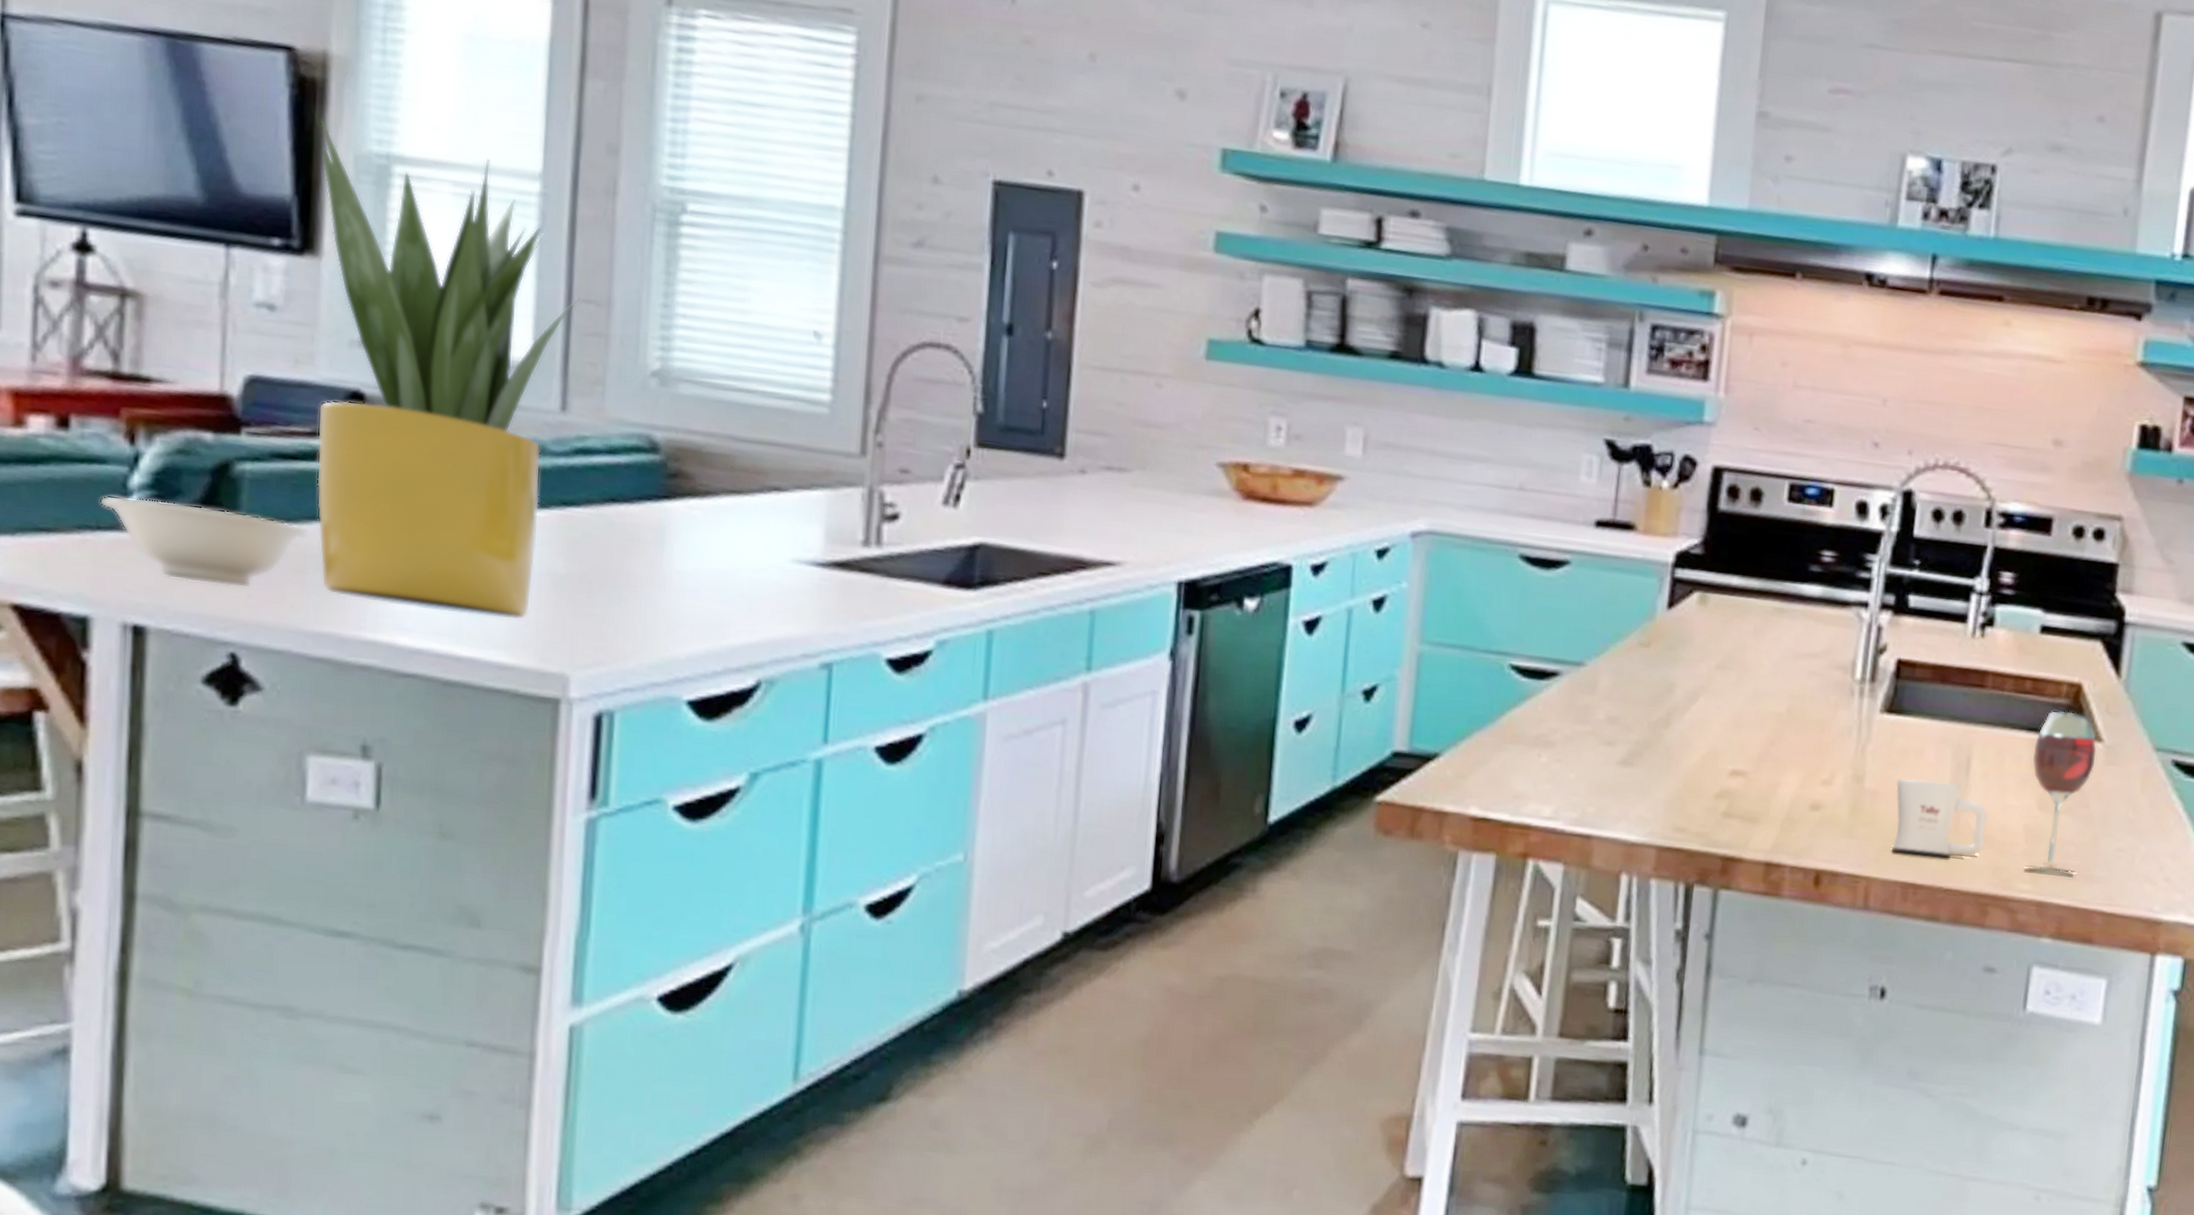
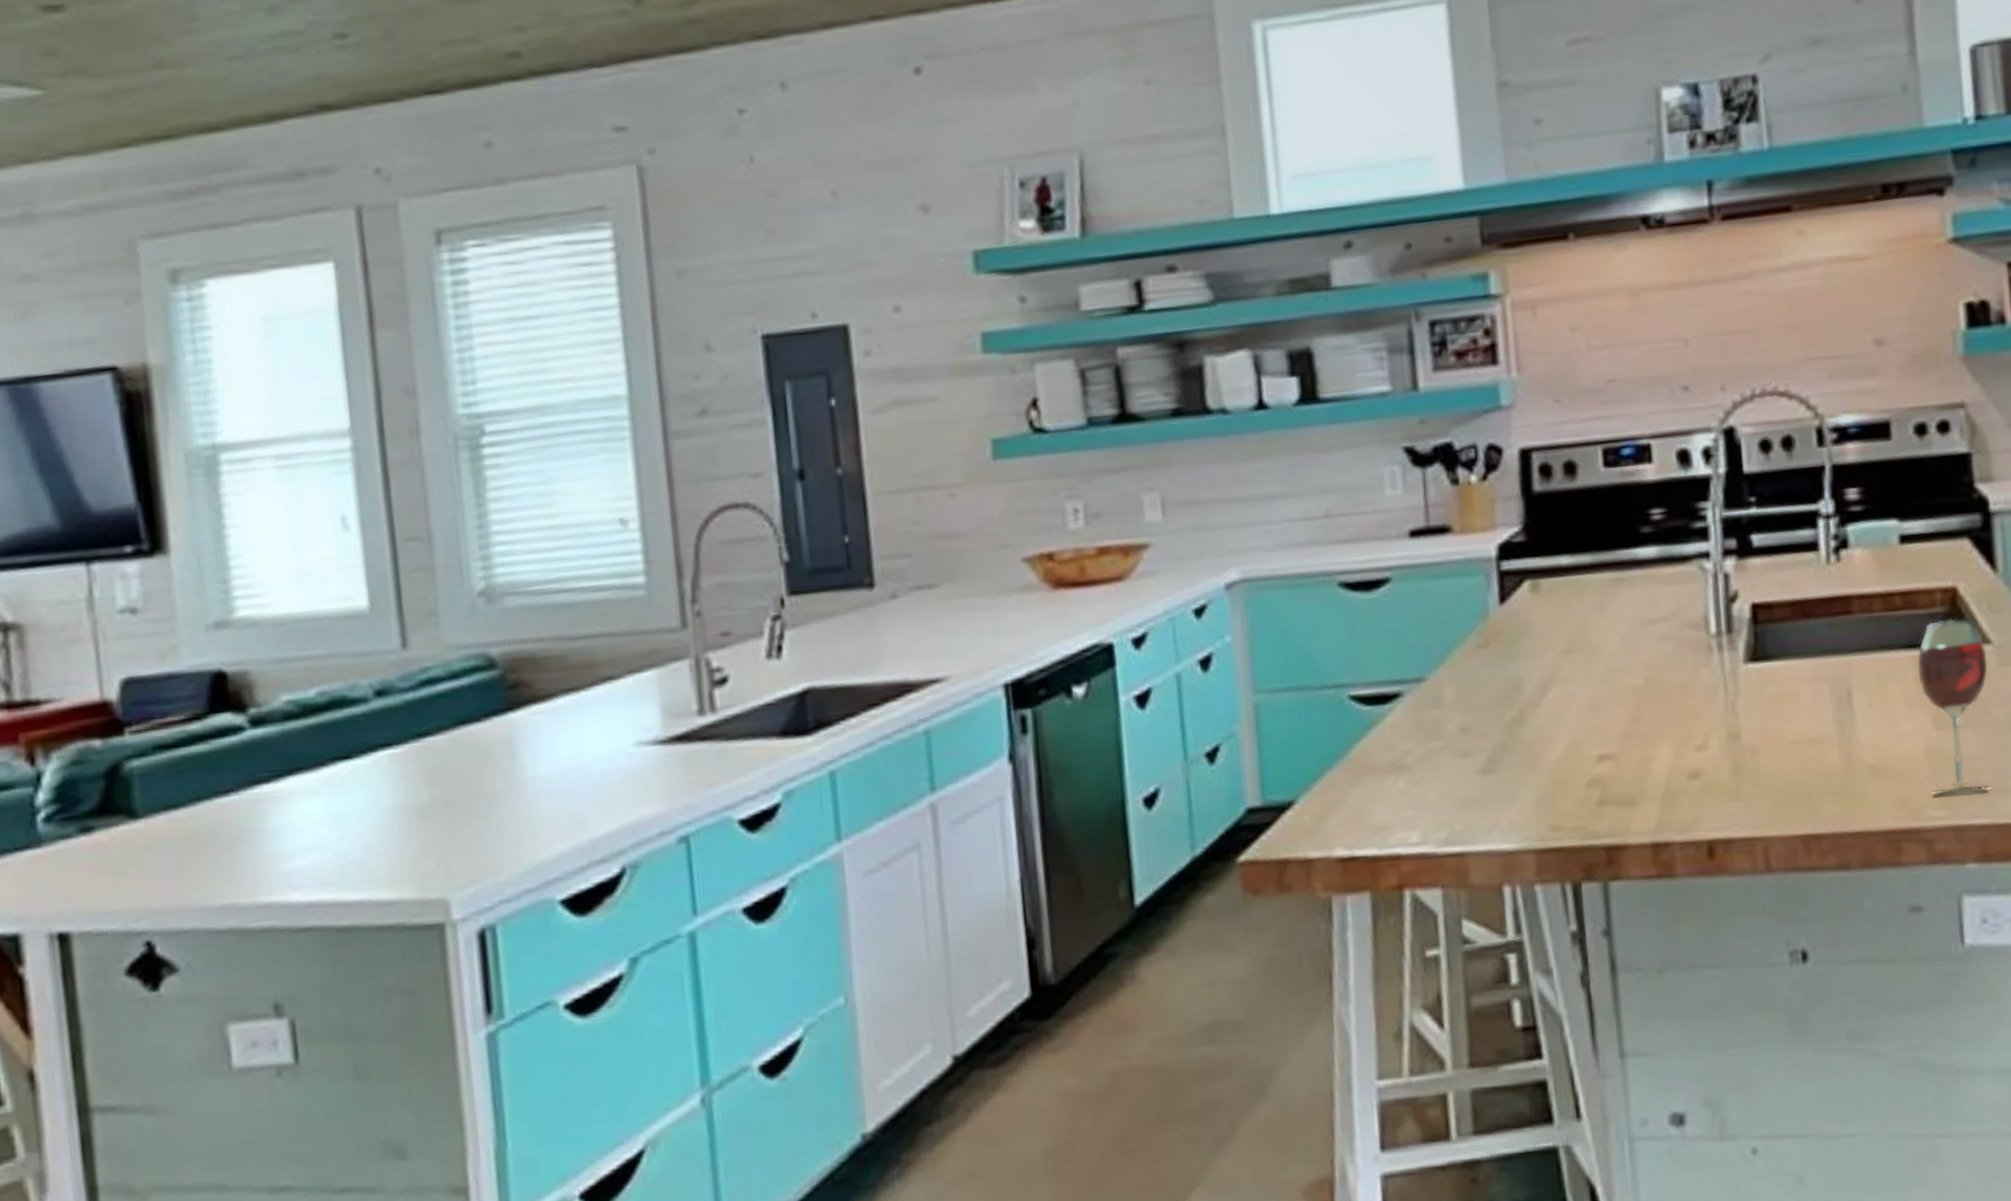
bowl: present [100,495,310,589] -> none [13,807,198,883]
planter: present [316,119,580,621] -> none [150,426,404,868]
mug: present [1890,778,1988,861] -> none [1776,721,1884,809]

